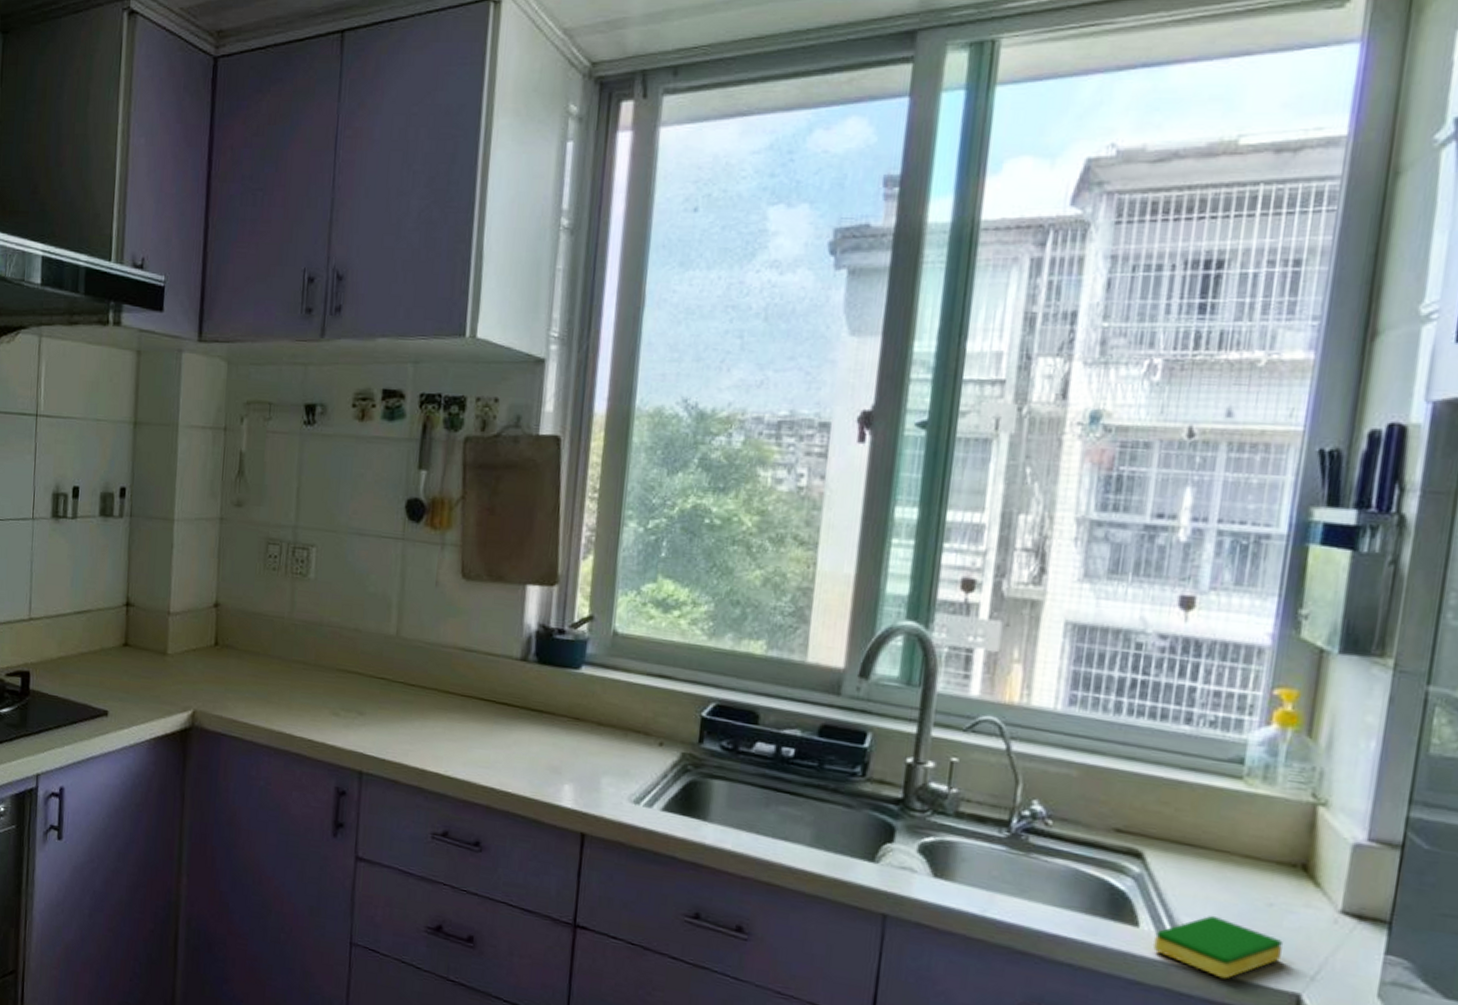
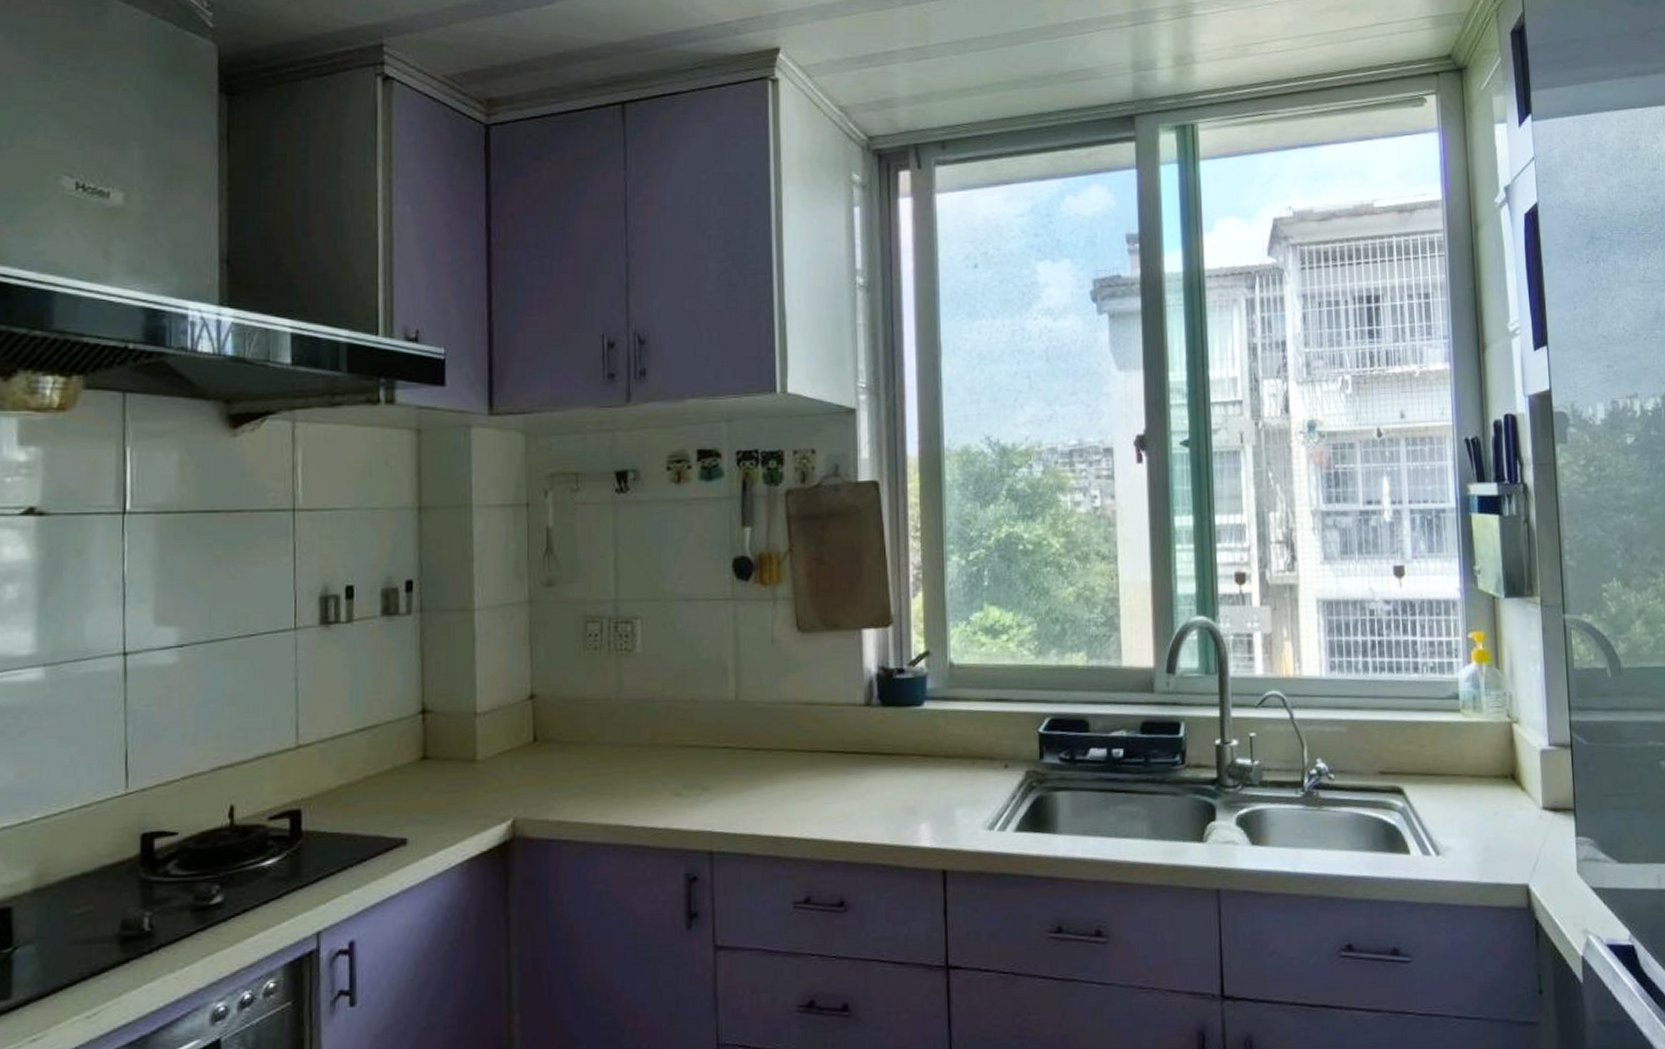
dish sponge: present [1153,915,1283,979] -> none [1423,831,1510,885]

